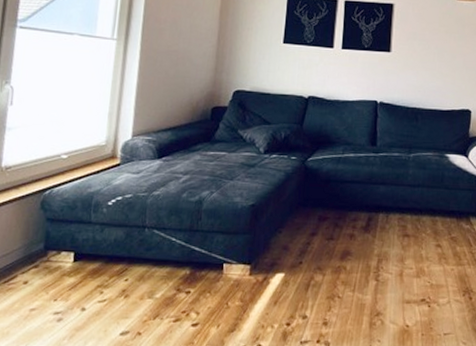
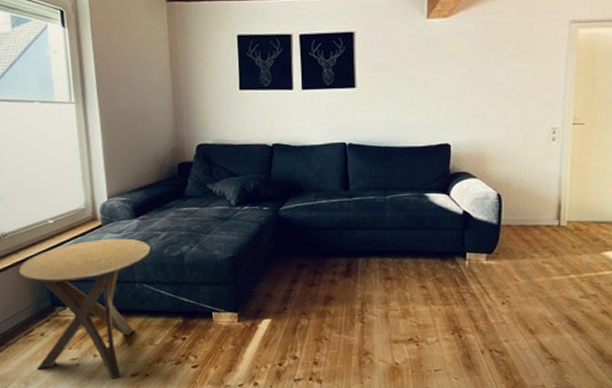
side table: none [10,178,169,337] -> present [18,238,151,379]

